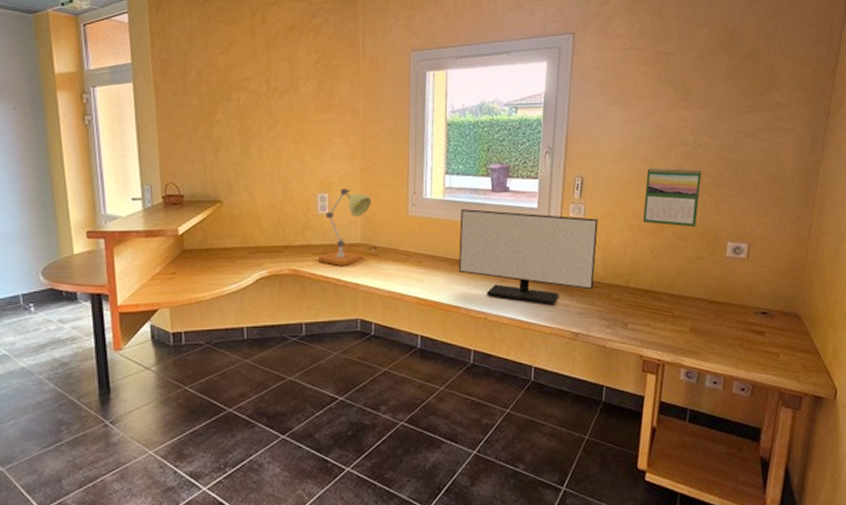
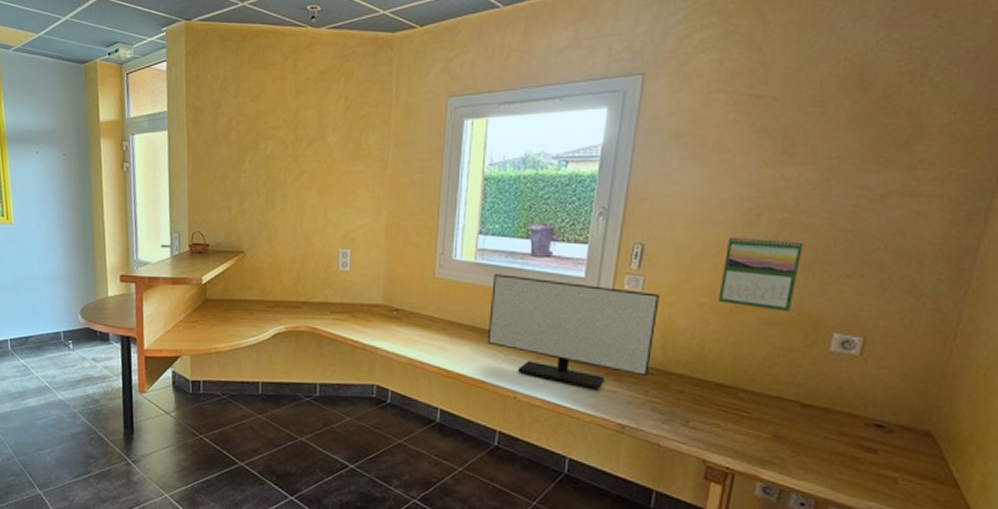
desk lamp: present [317,188,372,266] -> none [335,244,396,327]

